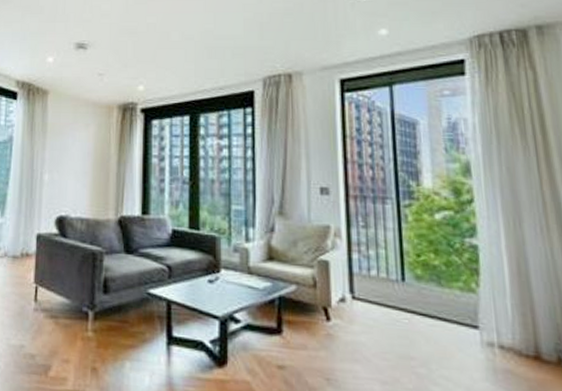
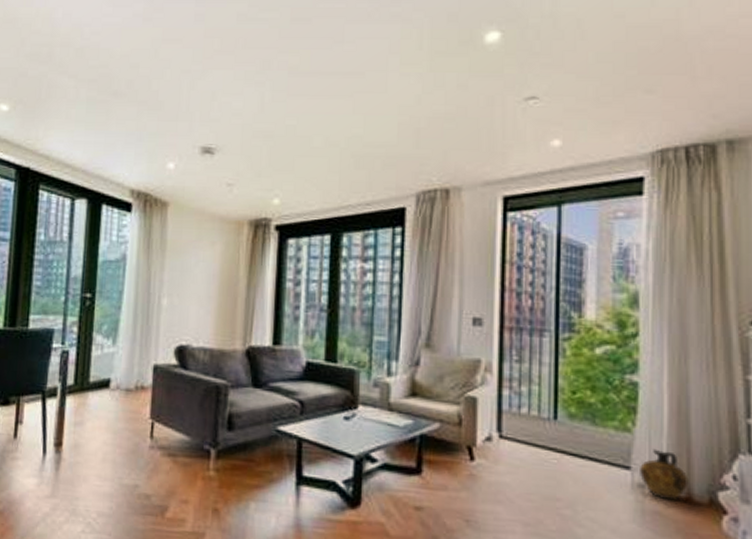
ceramic jug: none [487,308,536,360] -> present [640,448,689,501]

